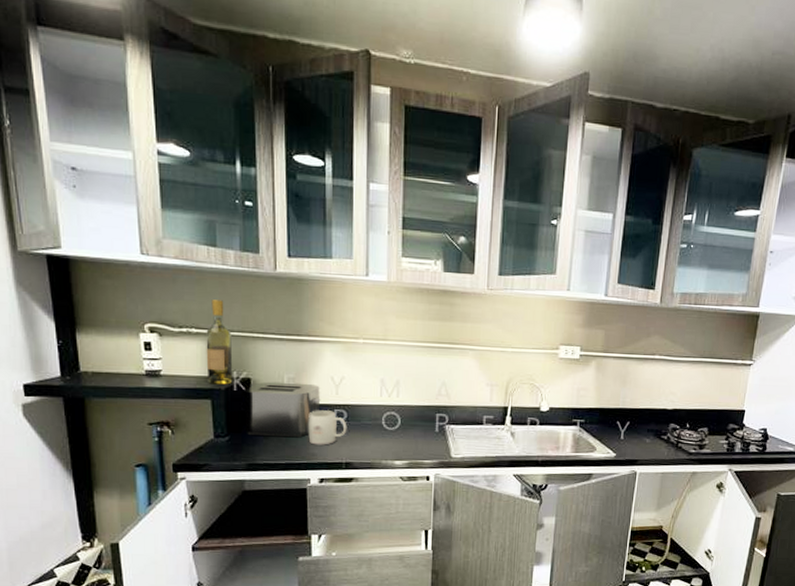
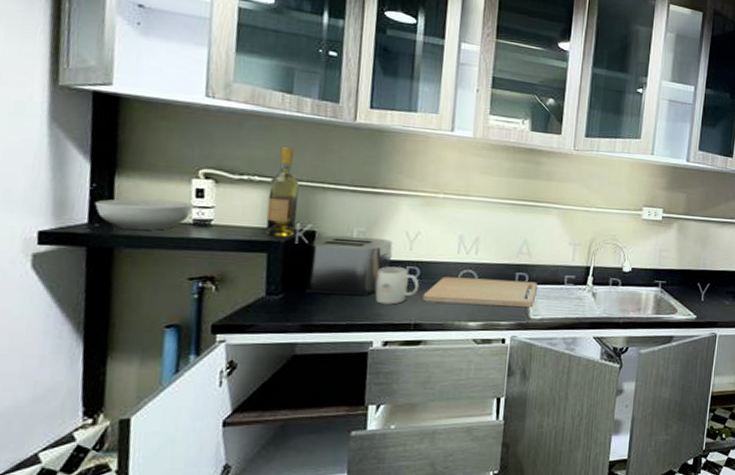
bowl: none [64,353,145,382] -> present [95,199,195,231]
cutting board: none [351,419,457,447] -> present [422,276,537,308]

